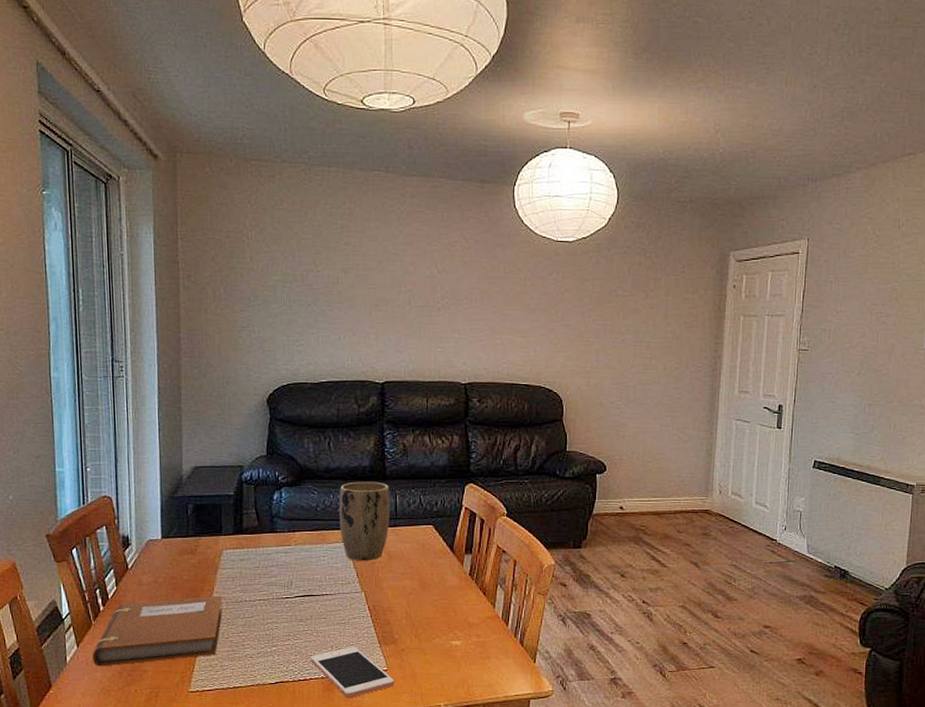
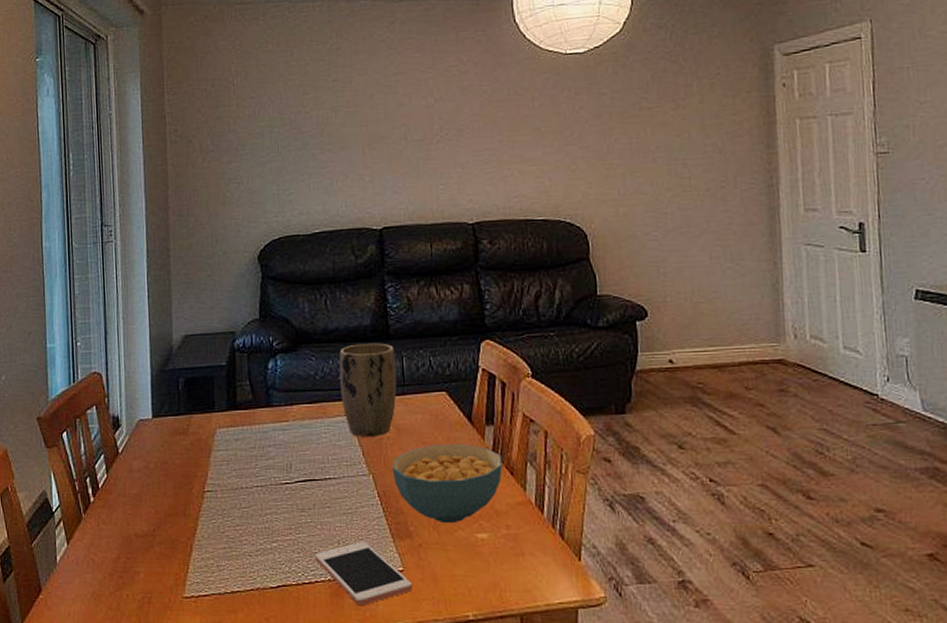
notebook: present [93,595,222,667] -> none [83,482,217,567]
cereal bowl: none [383,568,477,633] -> present [393,443,503,524]

